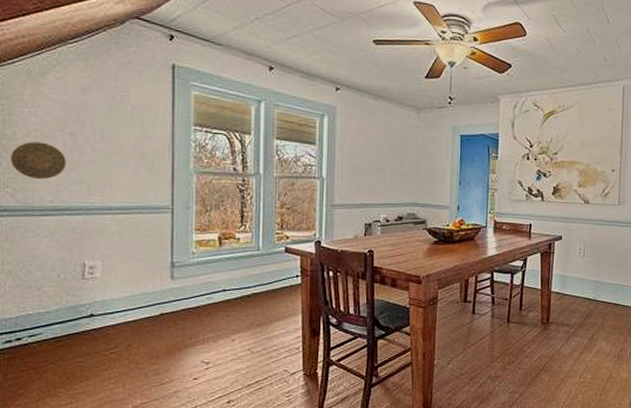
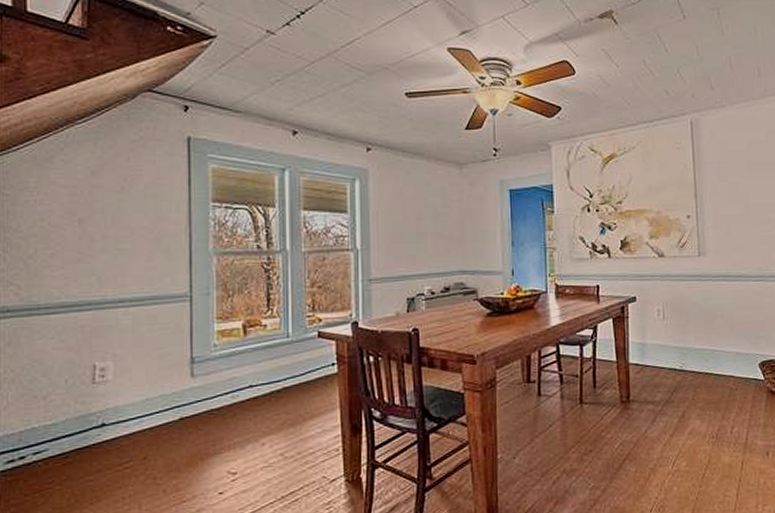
decorative plate: present [10,141,66,180] -> none [15,232,74,274]

